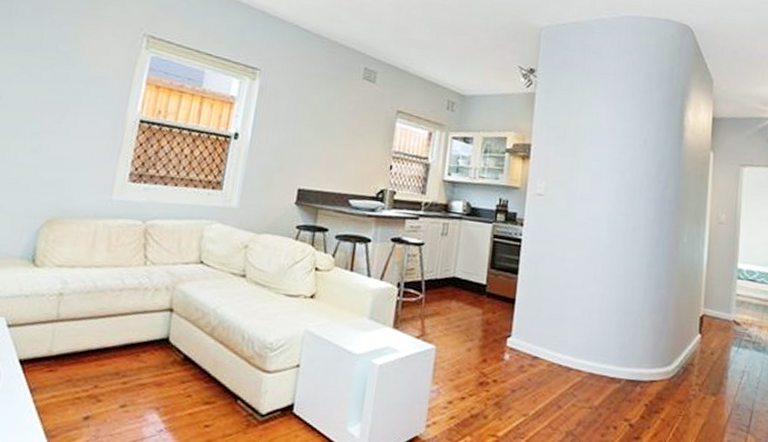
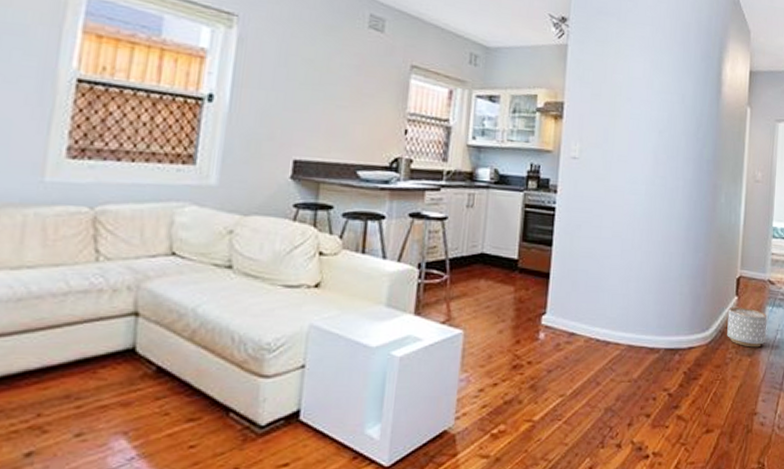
planter: none [690,345,732,387] -> present [727,308,767,348]

